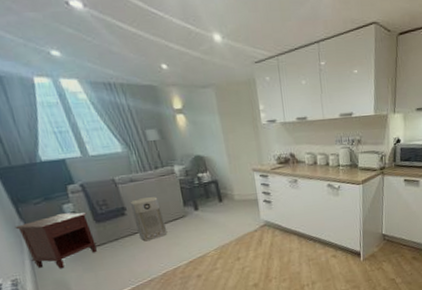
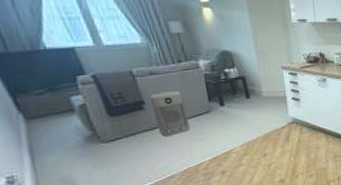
nightstand: present [14,212,97,269] -> none [11,105,111,165]

